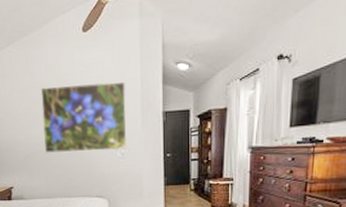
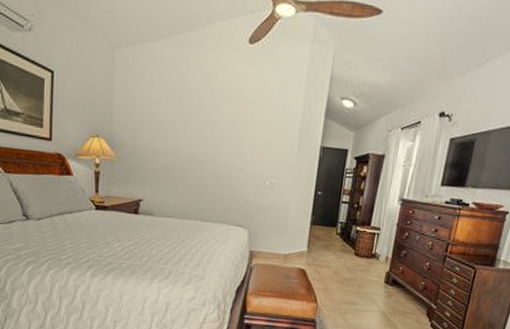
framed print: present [40,81,127,154] -> none [187,94,286,179]

